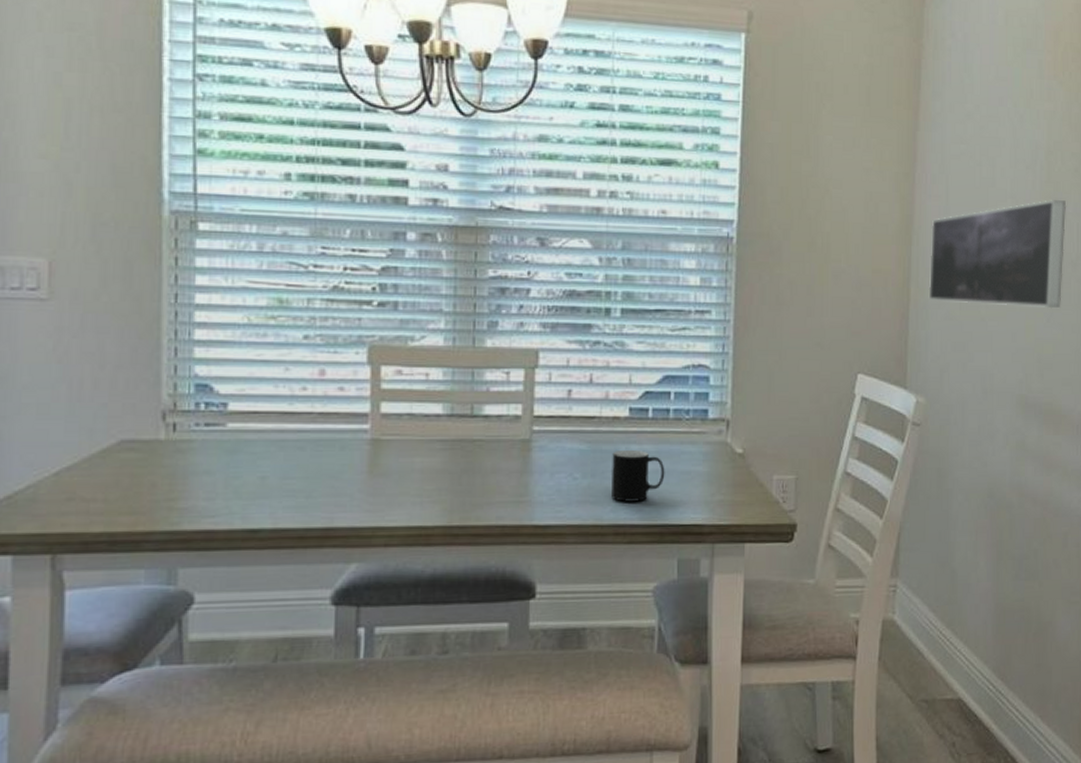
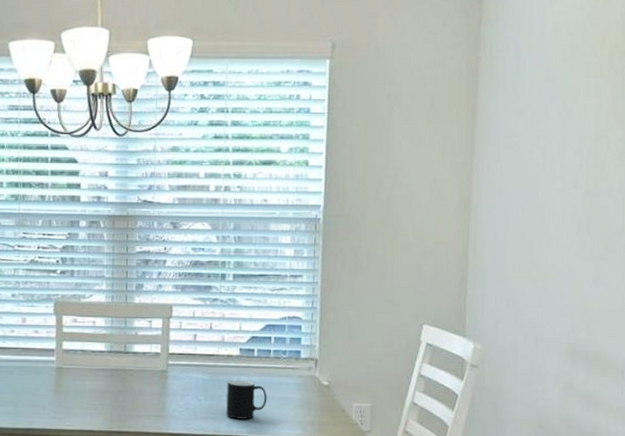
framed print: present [928,199,1067,309] -> none [485,179,612,271]

